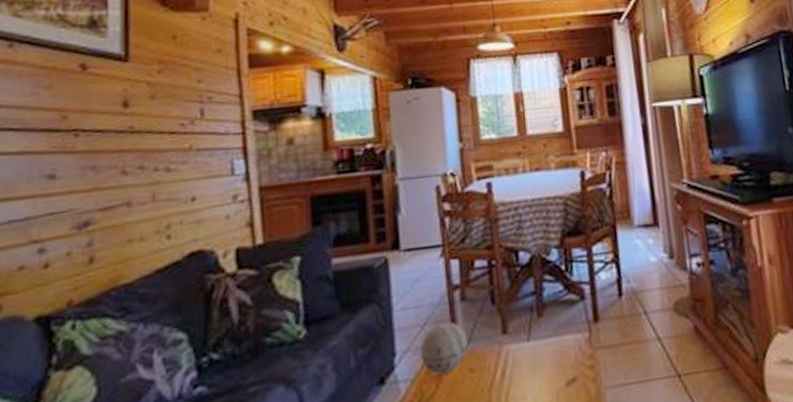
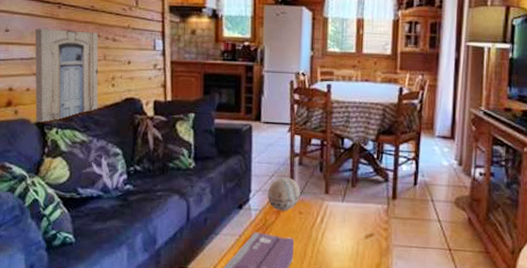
wall art: none [33,164,145,322] -> present [34,28,99,125]

